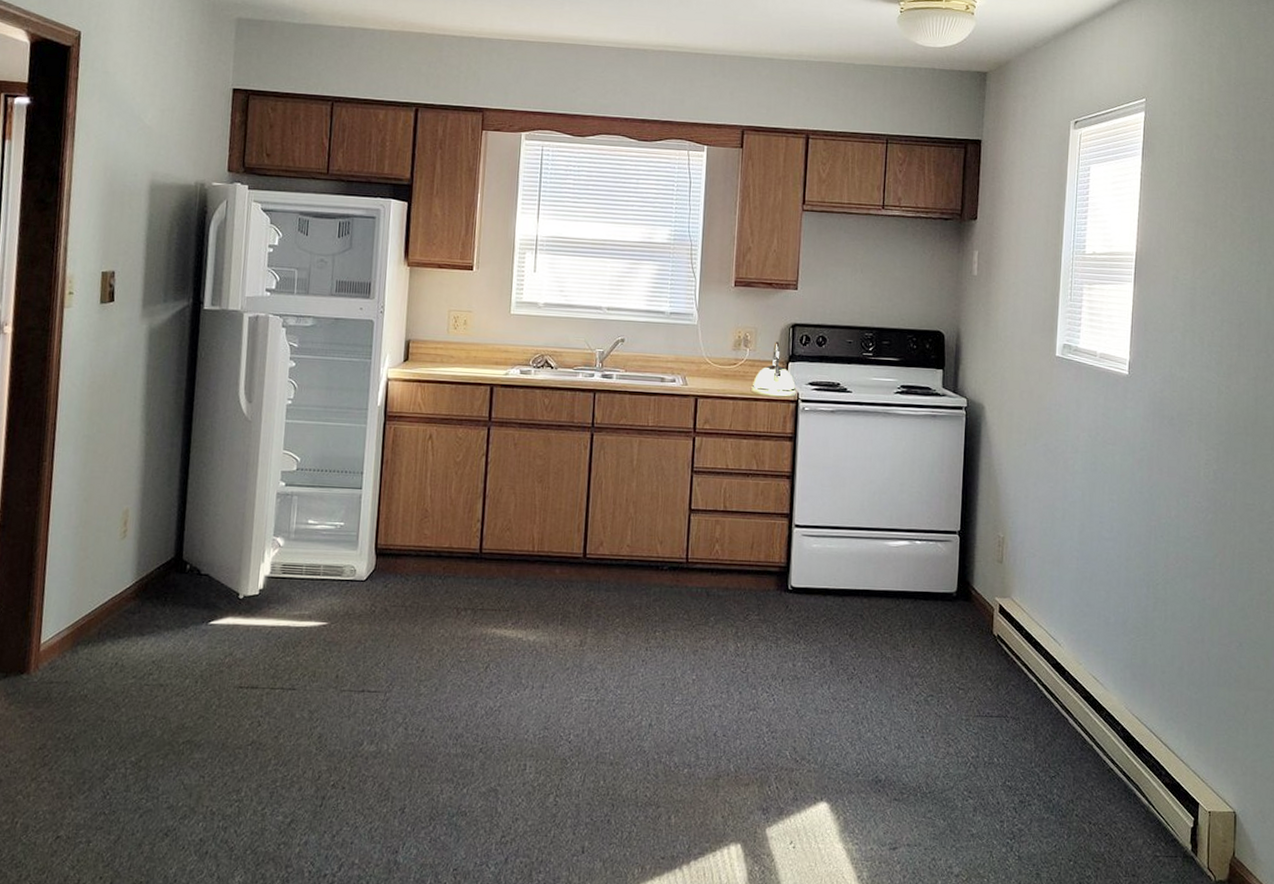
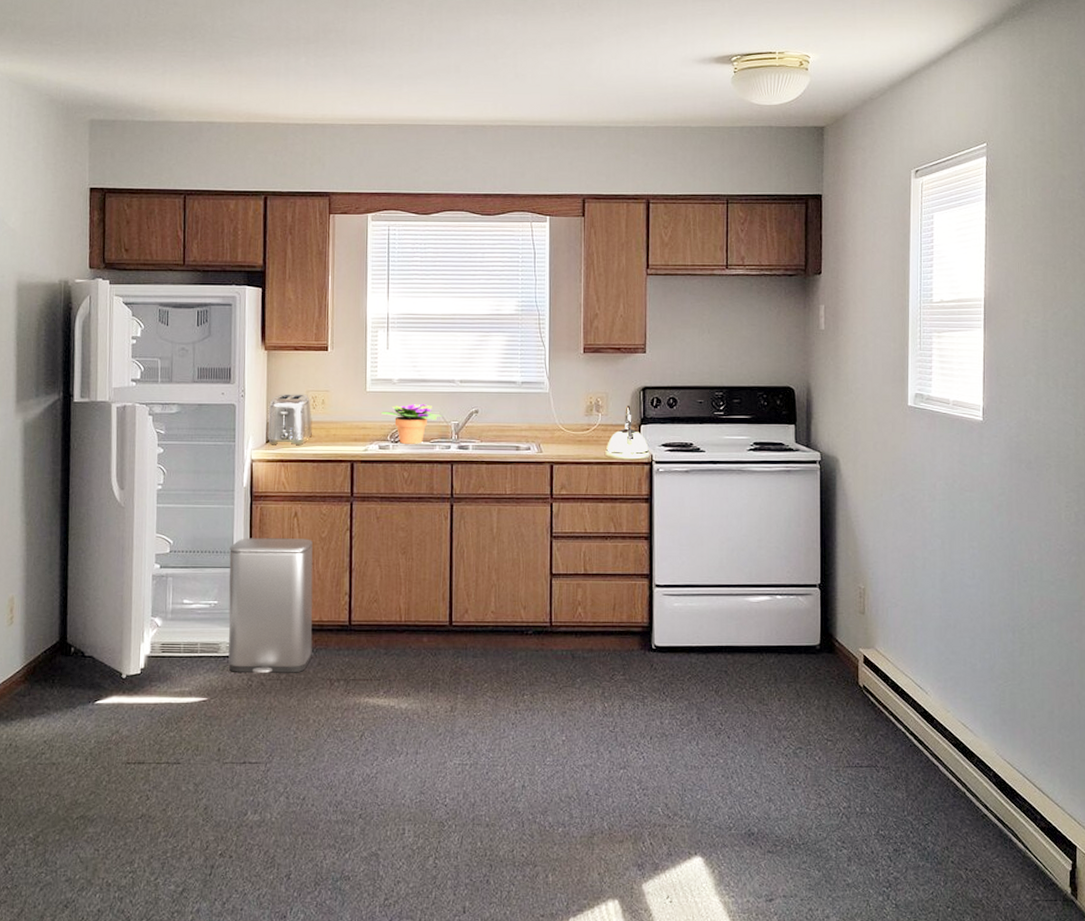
pedal bin: none [352,458,447,601] -> present [228,538,313,673]
toaster: none [406,312,453,365] -> present [268,394,312,445]
potted flower: none [525,329,588,371] -> present [381,403,443,444]

